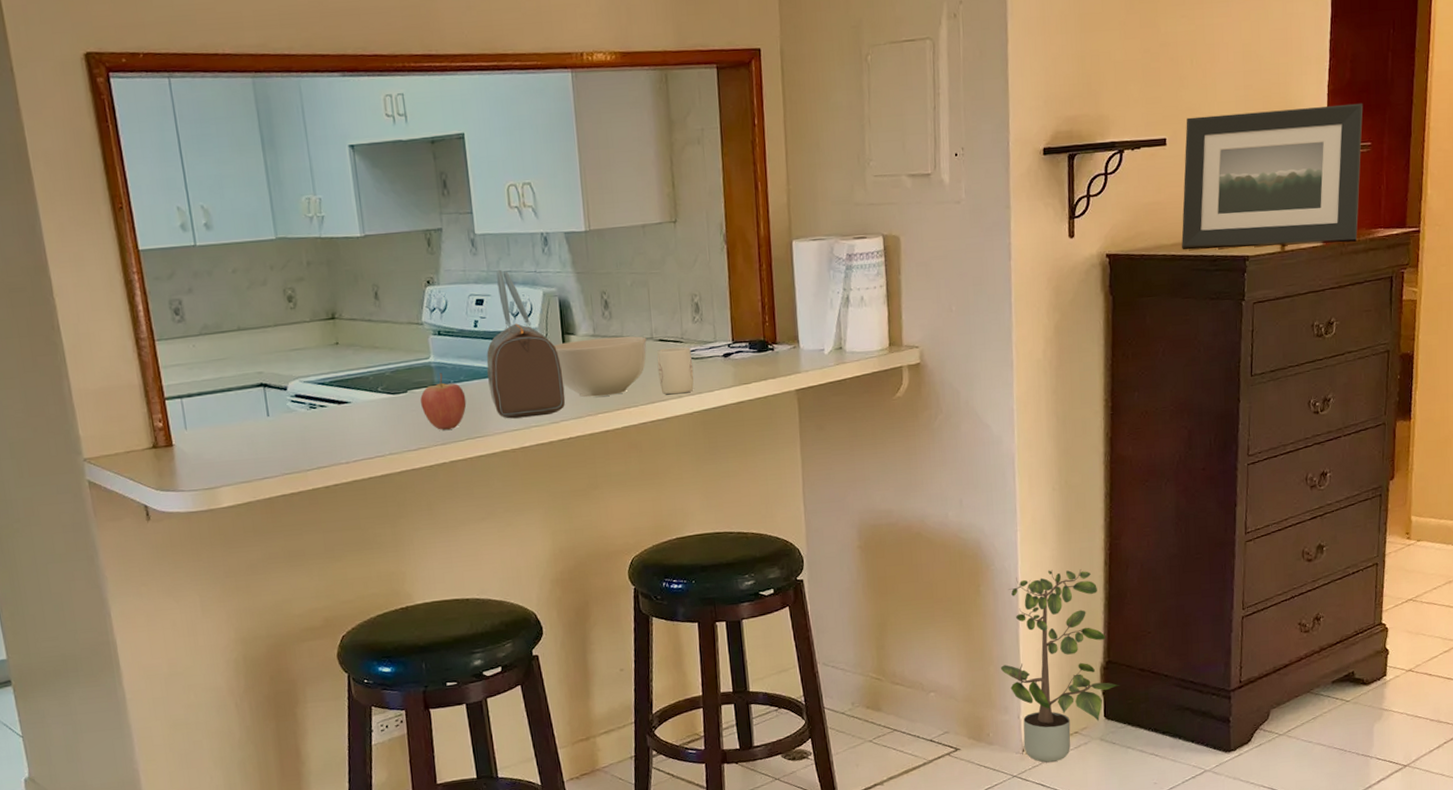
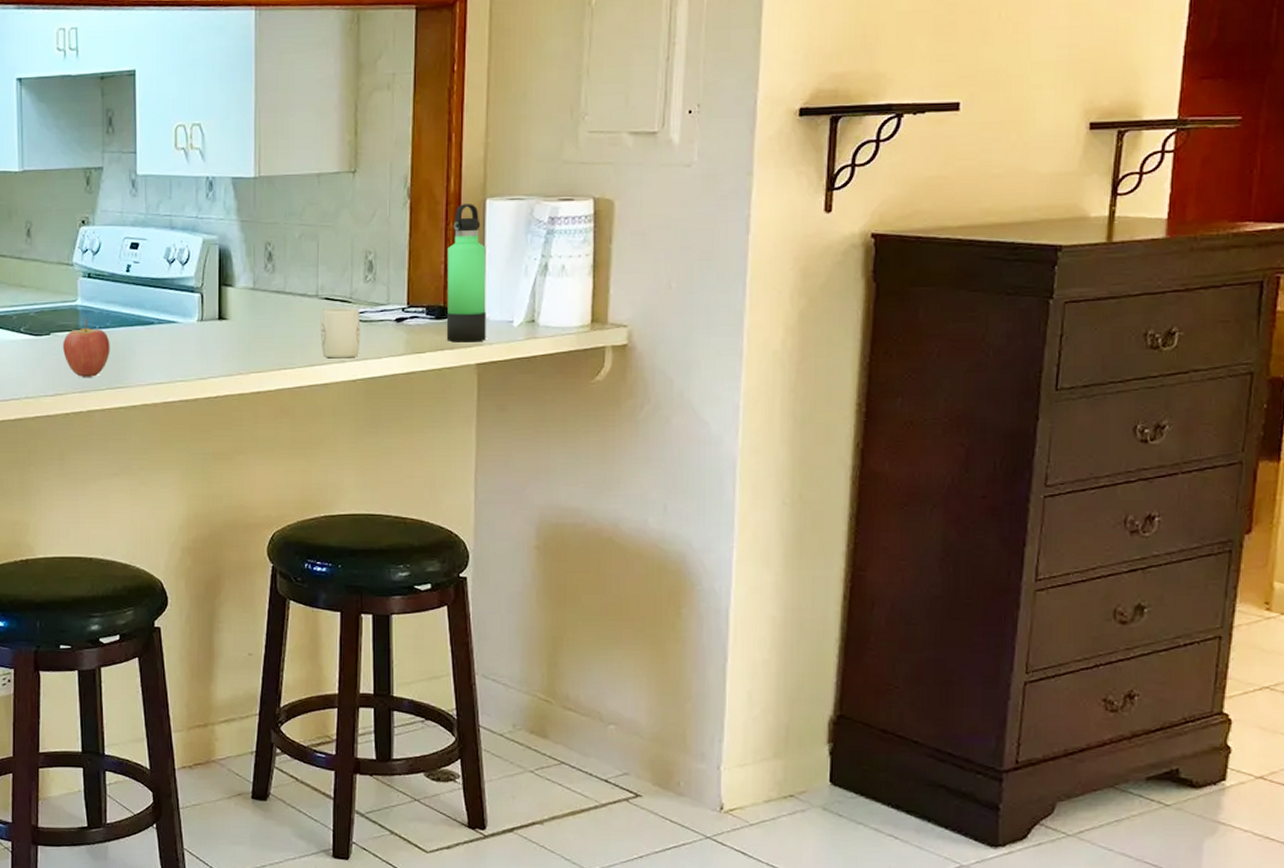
handbag: present [486,269,566,419] -> none [135,212,216,371]
bowl: present [554,336,647,398] -> none [209,291,311,355]
thermos bottle: none [763,246,802,372] -> present [446,204,486,342]
potted plant: present [1000,569,1120,763] -> none [699,598,853,828]
picture frame: present [1181,103,1363,250] -> none [972,68,1233,237]

